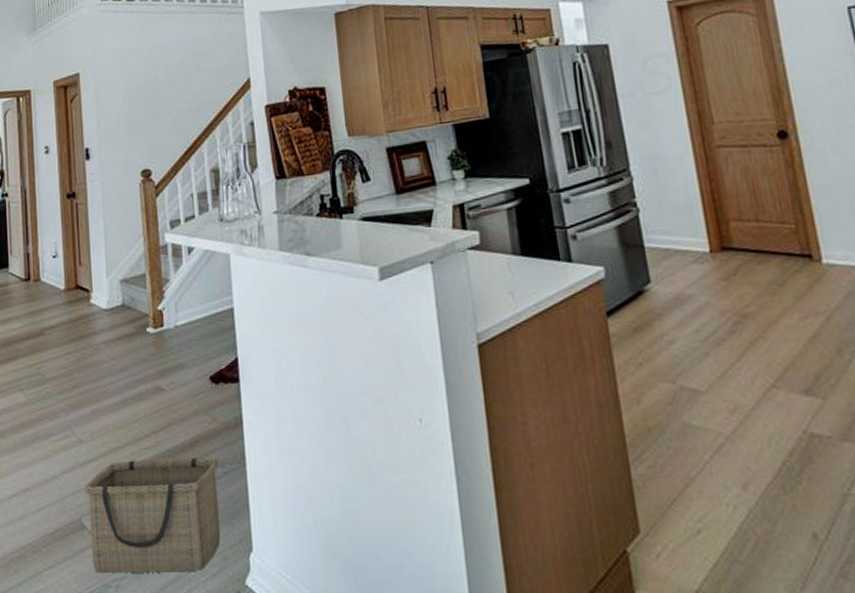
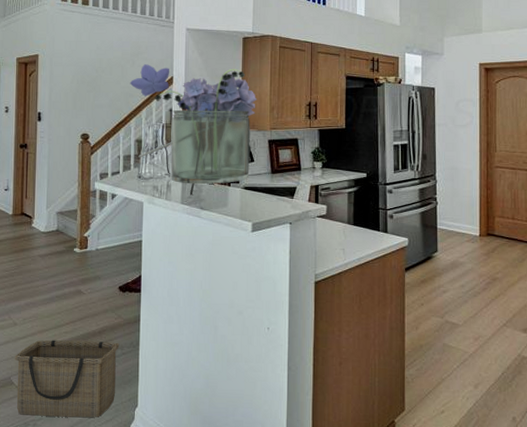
flower bouquet: none [195,56,367,238] -> present [129,64,257,195]

